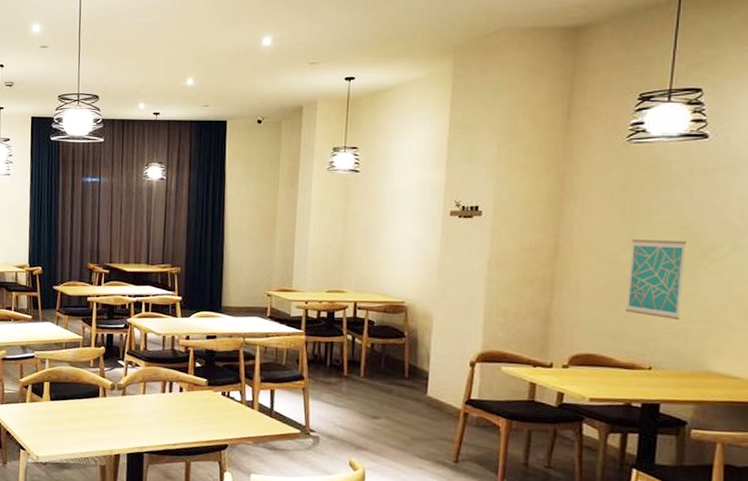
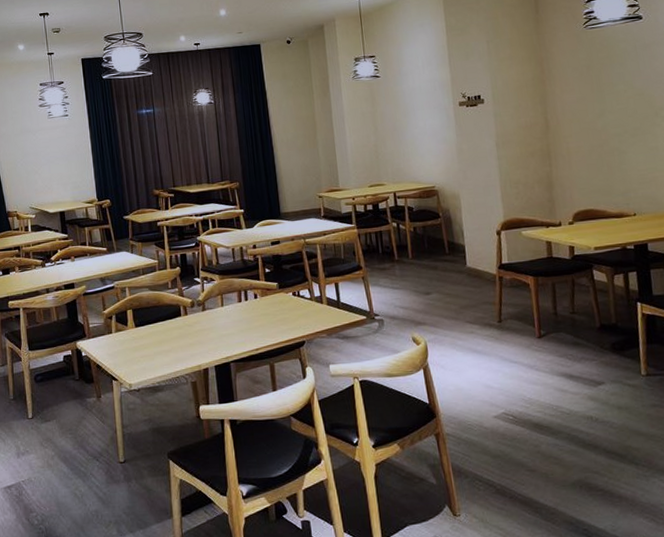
wall art: present [624,239,687,321] -> none [601,105,649,171]

